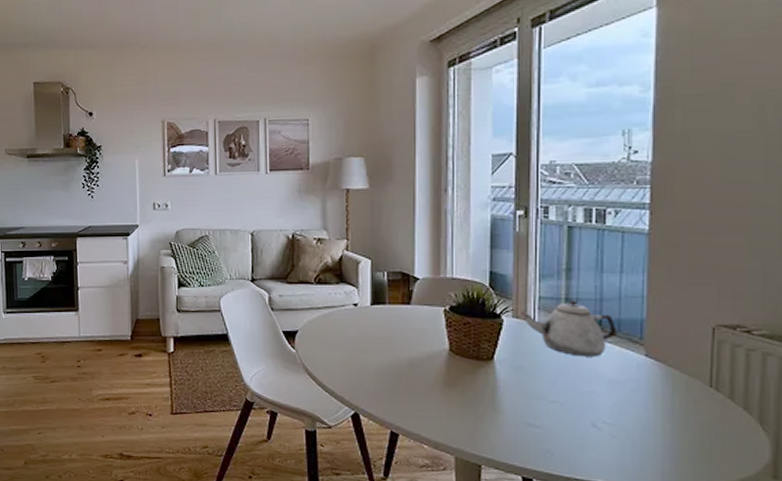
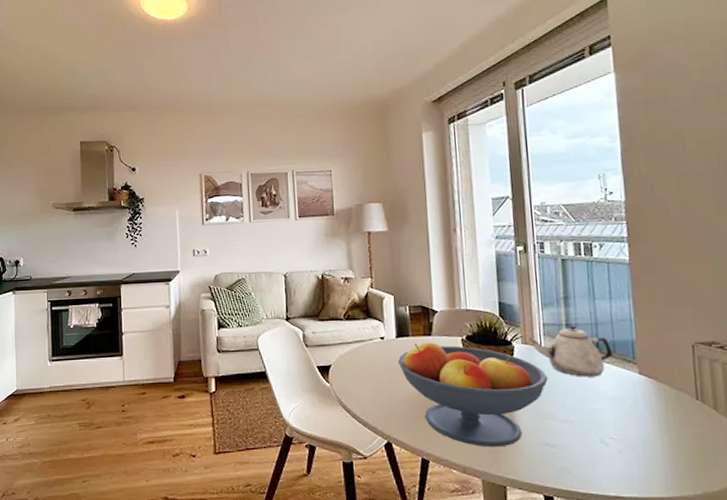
fruit bowl: none [372,311,539,425] -> present [398,342,548,448]

